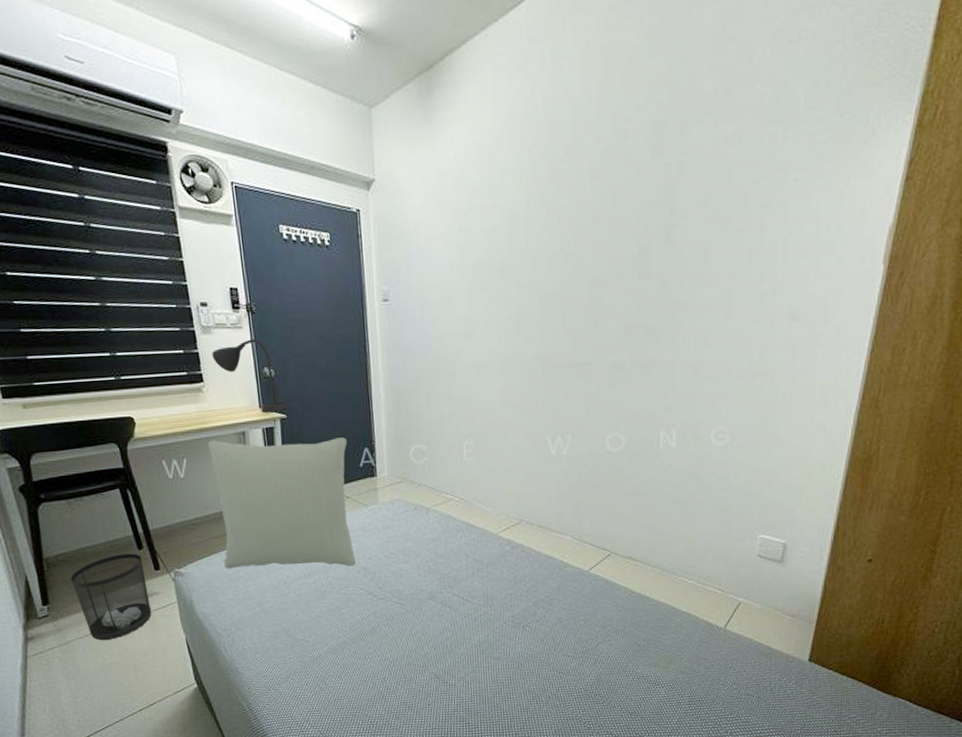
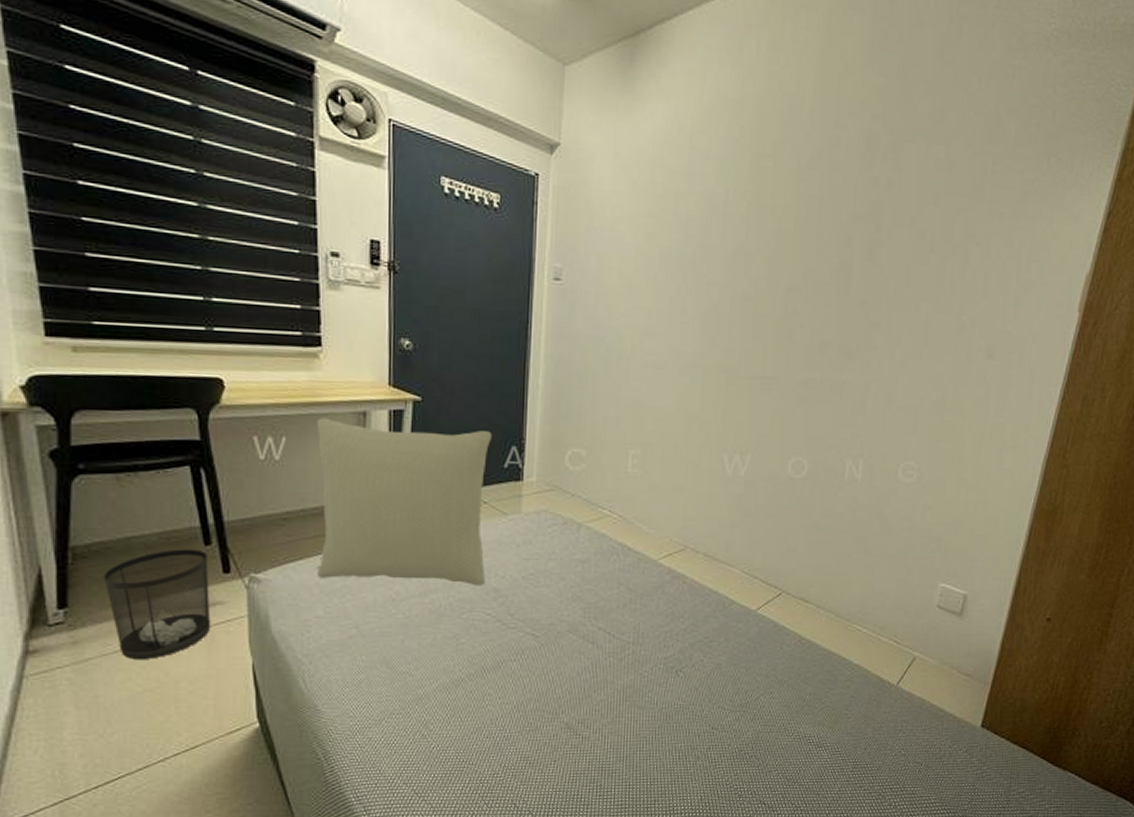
desk lamp: present [212,339,290,413] -> none [337,303,427,393]

